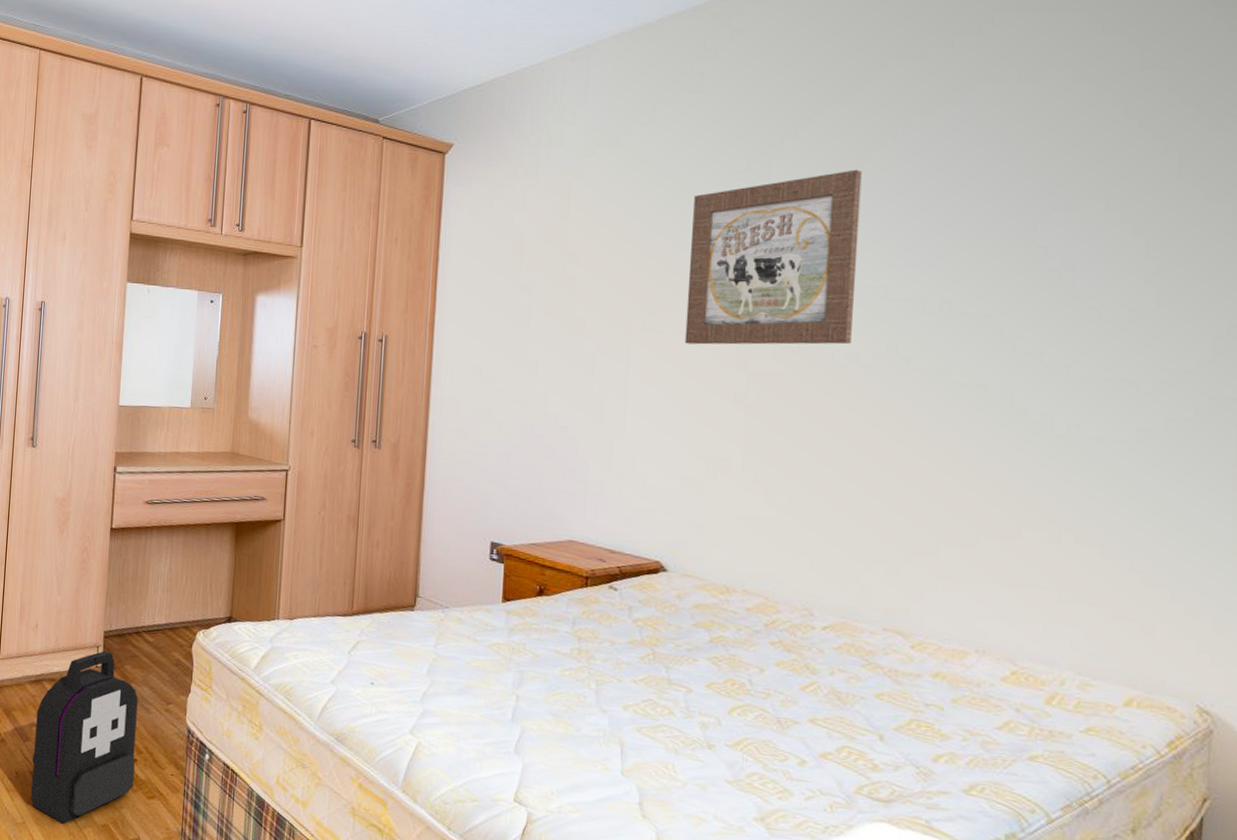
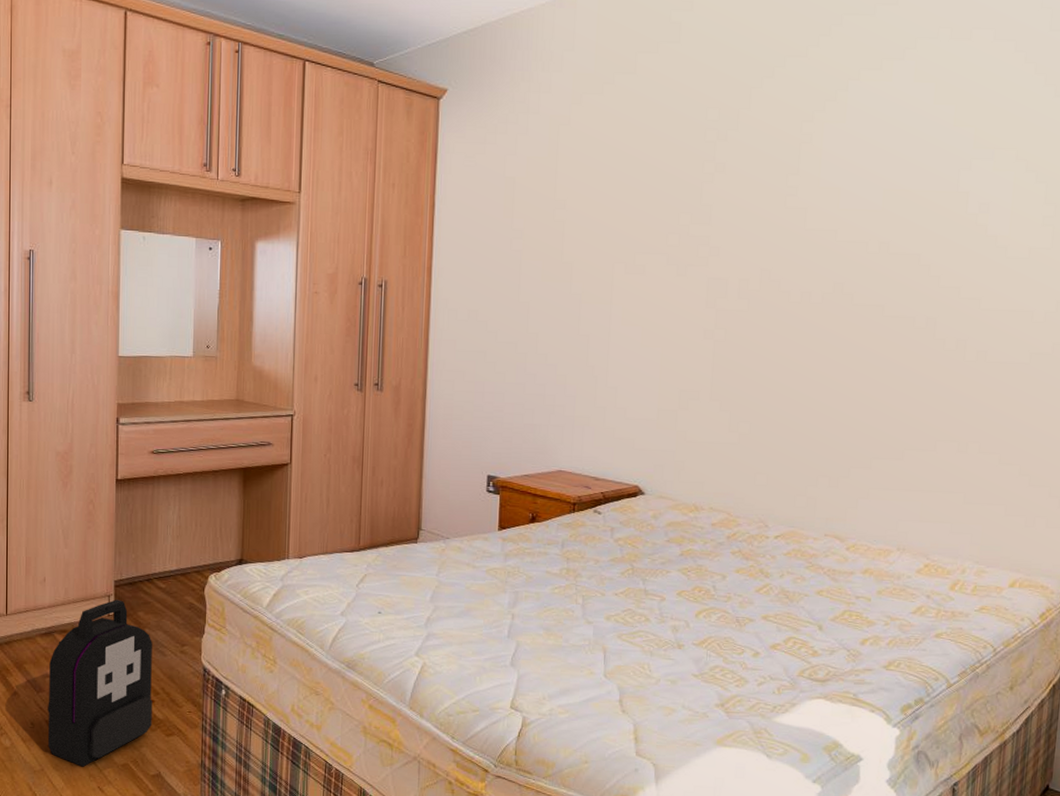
wall art: present [684,169,862,345] -> none [661,120,818,285]

